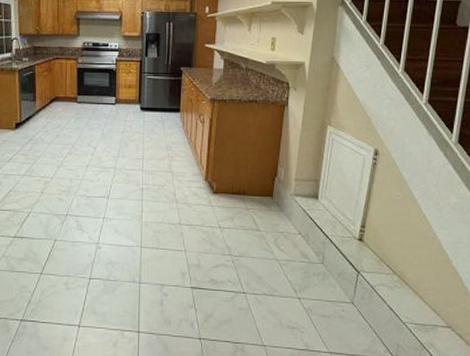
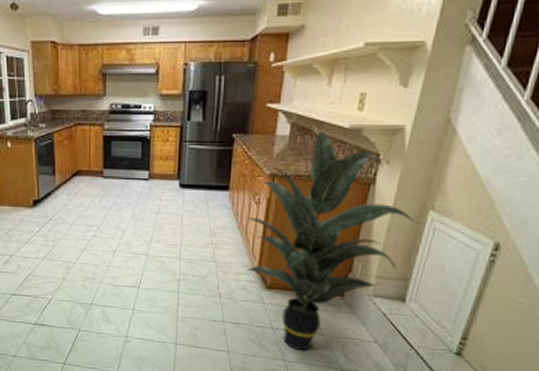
indoor plant: none [196,66,321,246] -> present [246,132,419,351]

